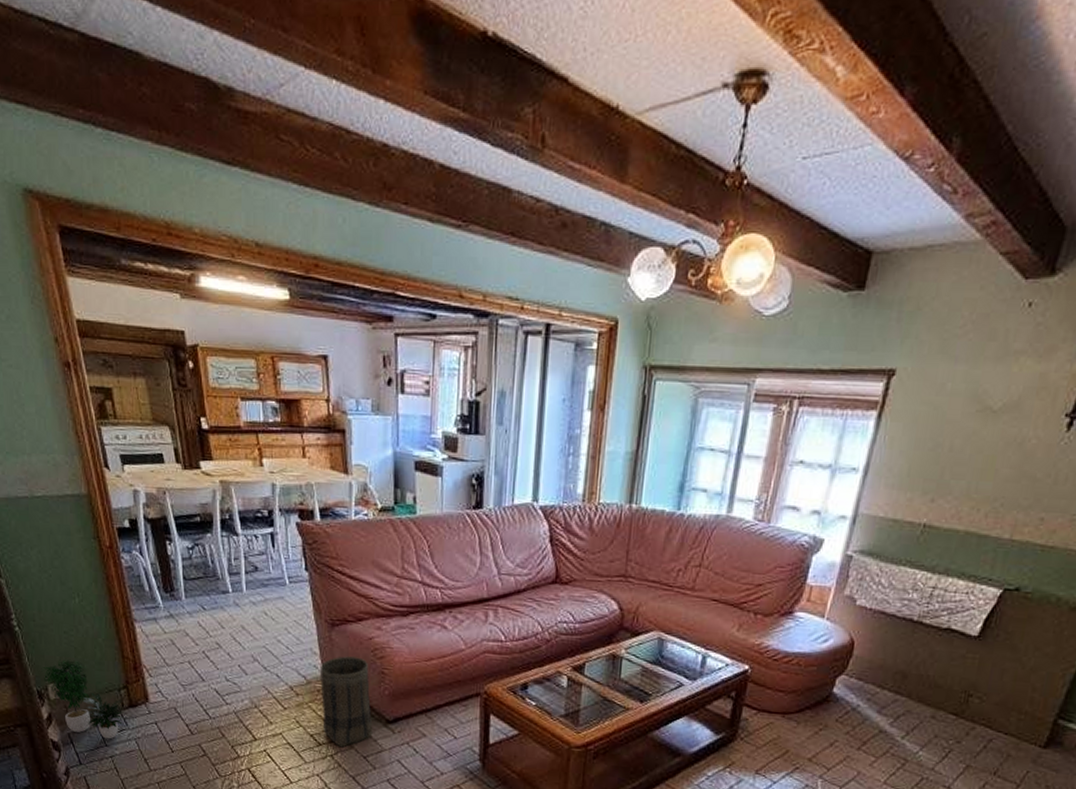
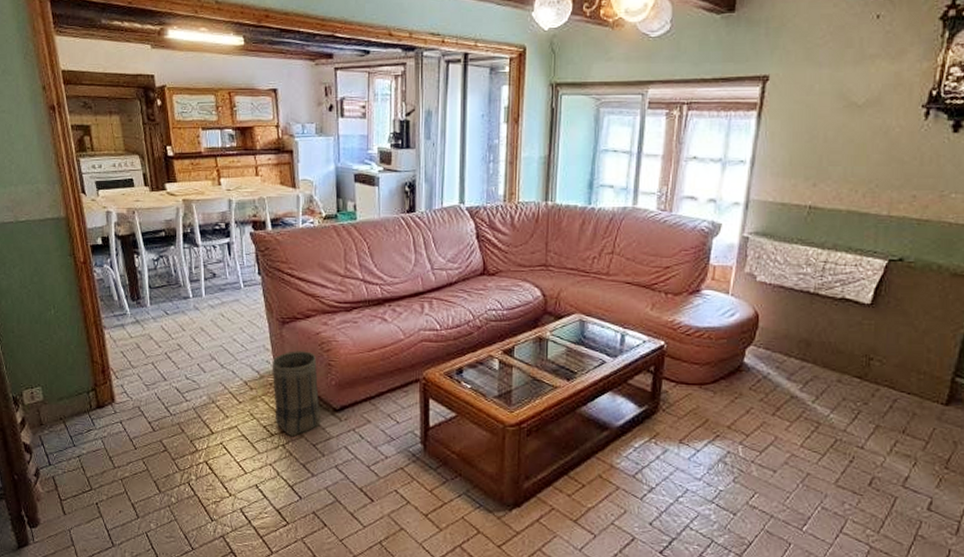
potted plant: present [41,659,126,740] -> none [18,366,94,440]

